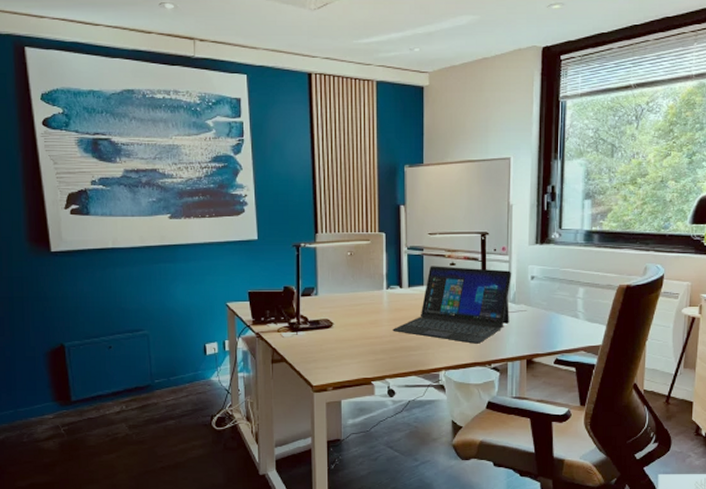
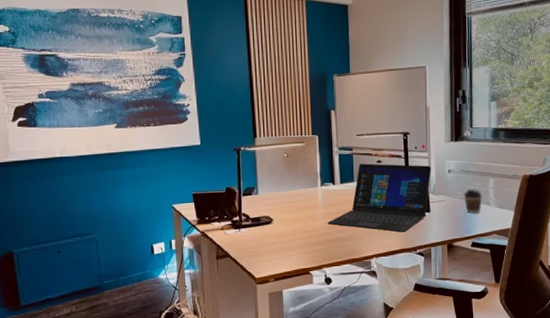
coffee cup: none [548,299,570,326] -> present [464,189,483,213]

